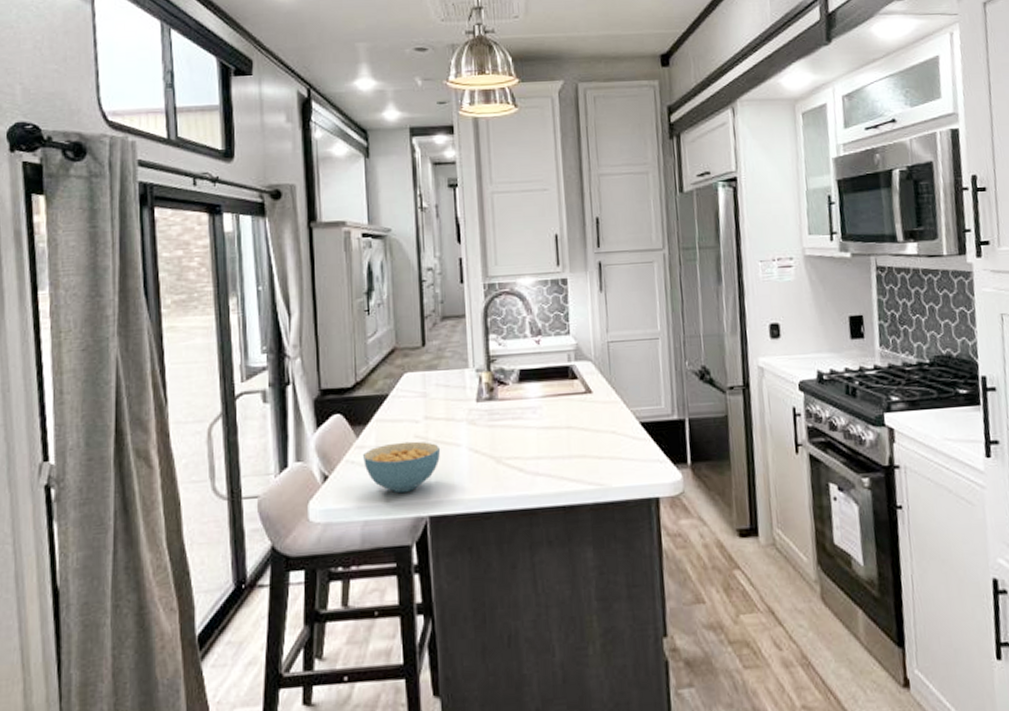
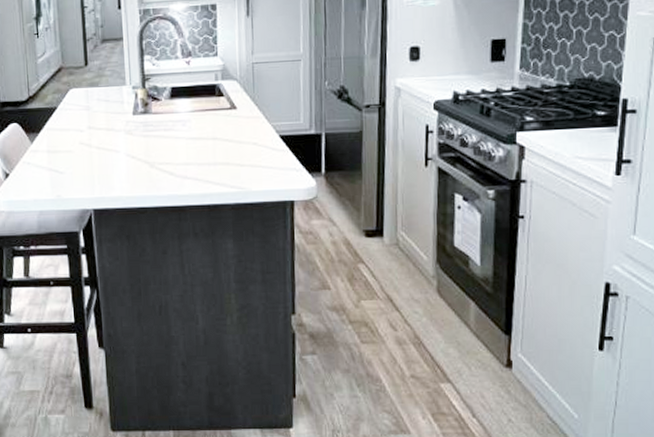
cereal bowl: present [363,441,441,494] -> none [37,147,103,190]

